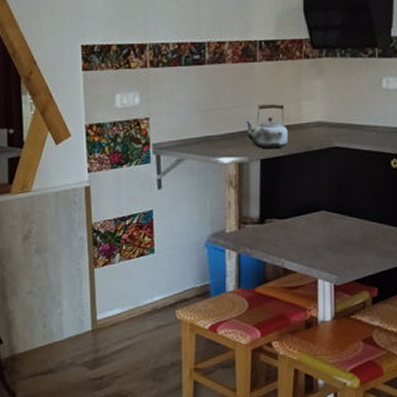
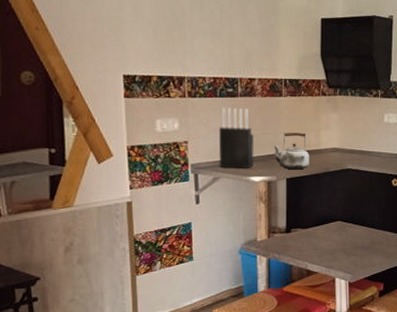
knife block: none [183,77,224,148] -> present [219,107,255,168]

